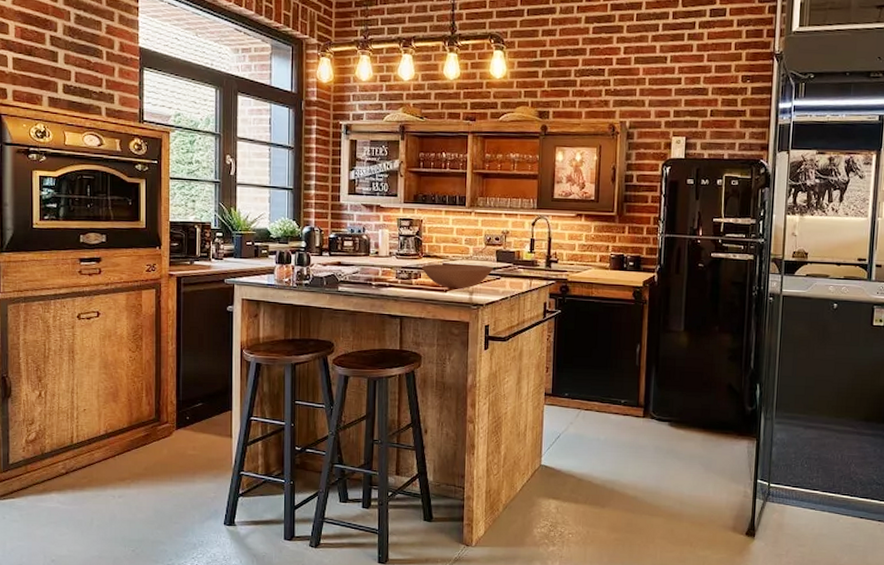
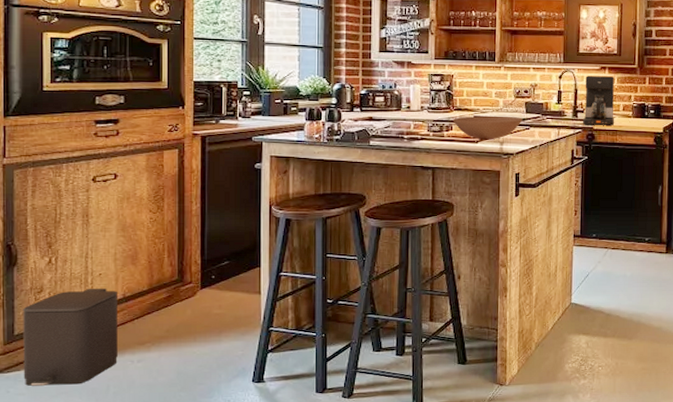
pedal bin: none [16,423,101,515] -> present [23,289,118,387]
coffee maker: none [557,223,591,278] -> present [583,76,614,125]

